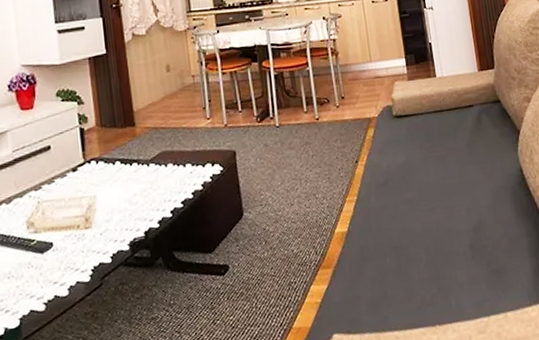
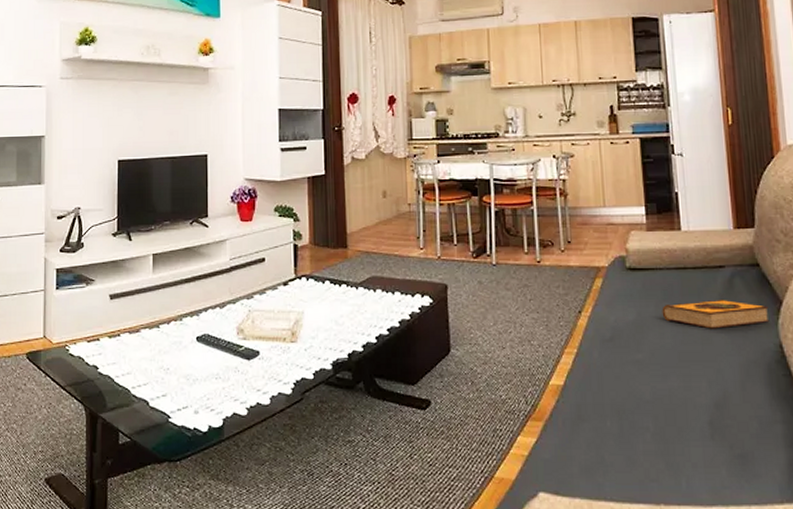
hardback book: none [425,134,511,163] -> present [662,299,770,329]

